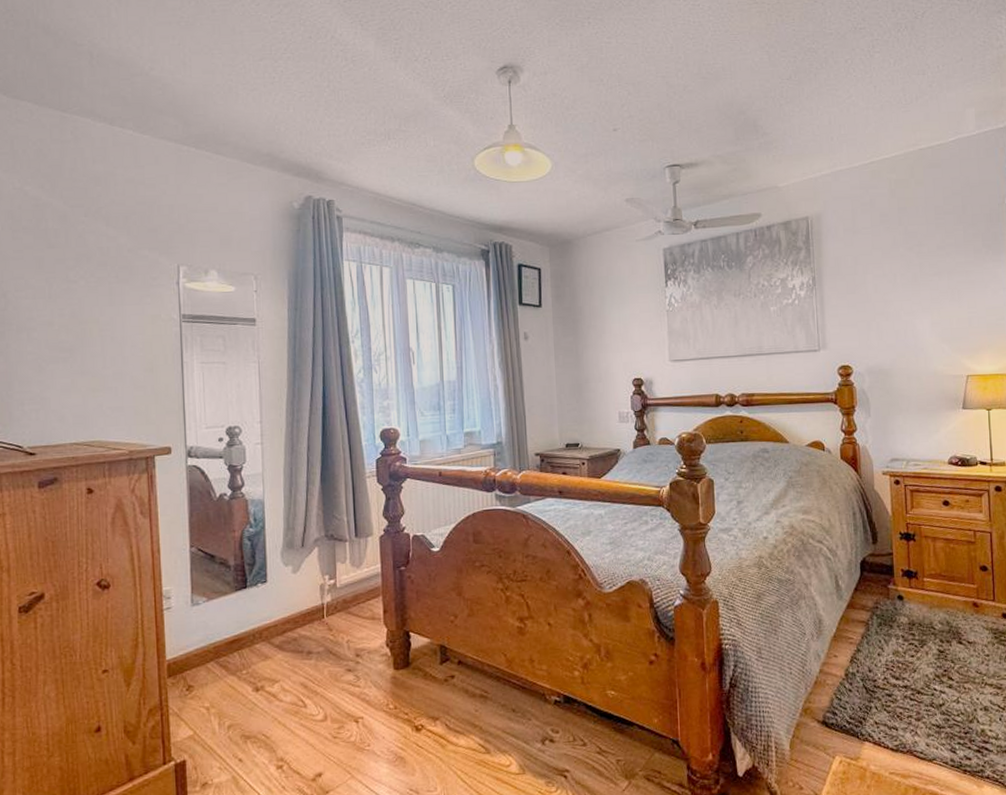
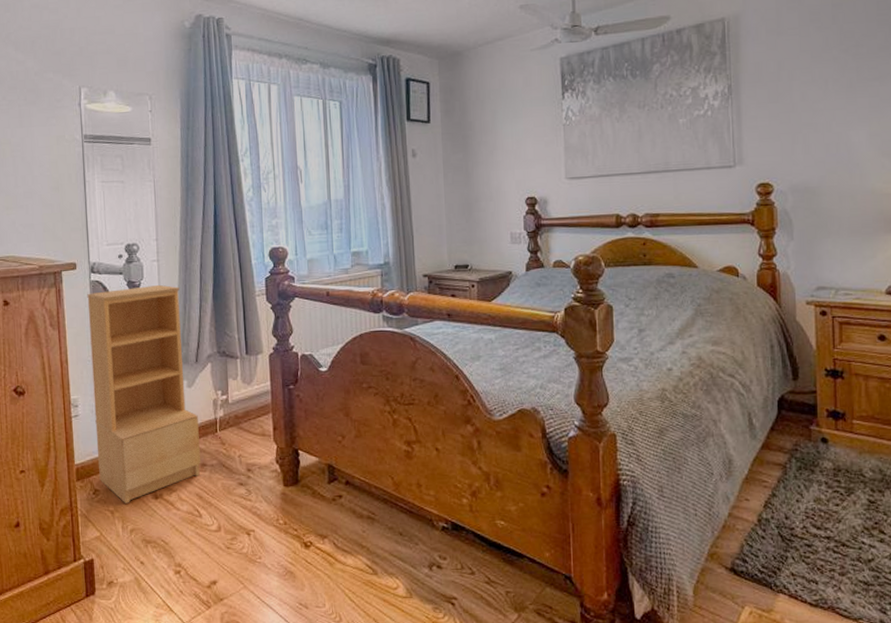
bookshelf: none [183,468,306,698] -> present [87,284,201,503]

